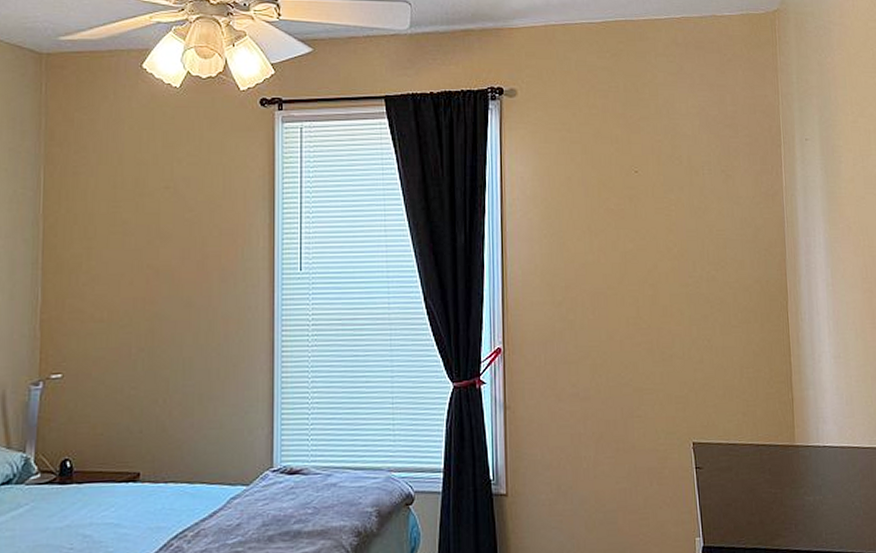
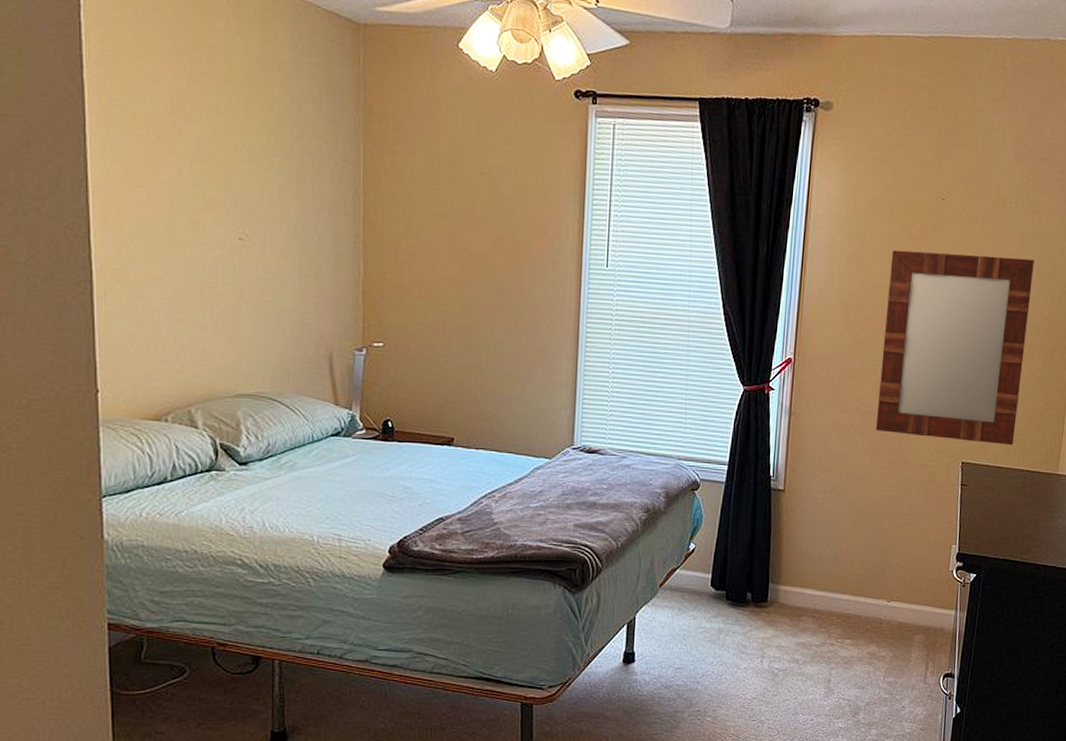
home mirror: none [591,223,744,419] -> present [876,250,1034,446]

